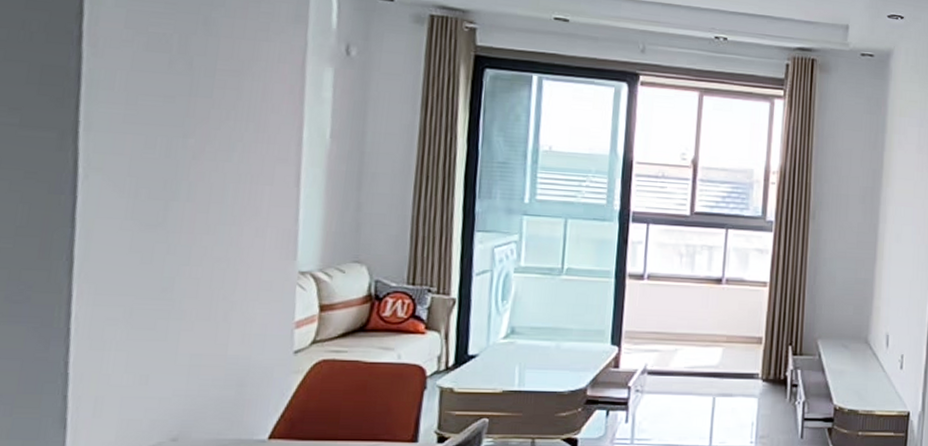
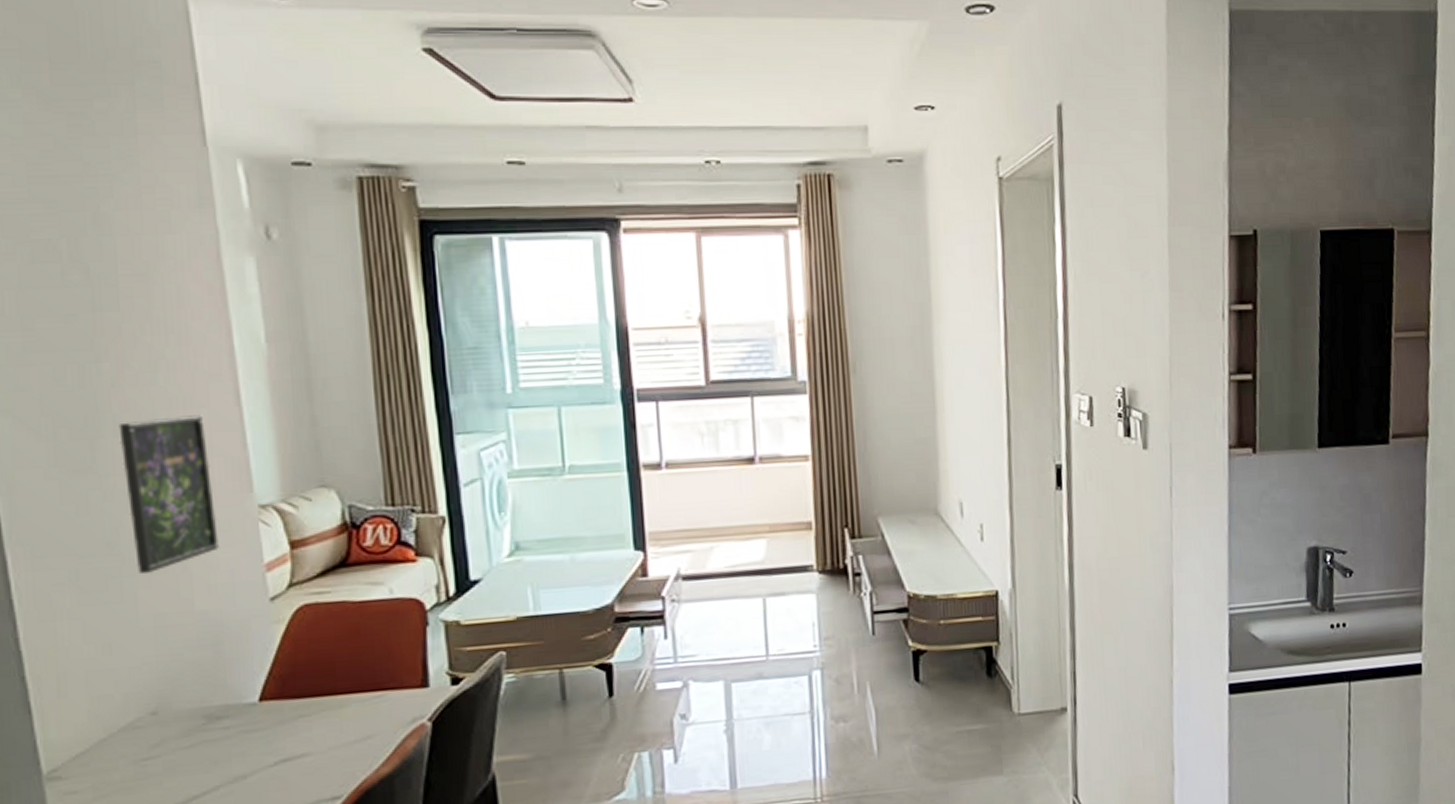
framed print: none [184,190,266,319] -> present [118,415,219,574]

